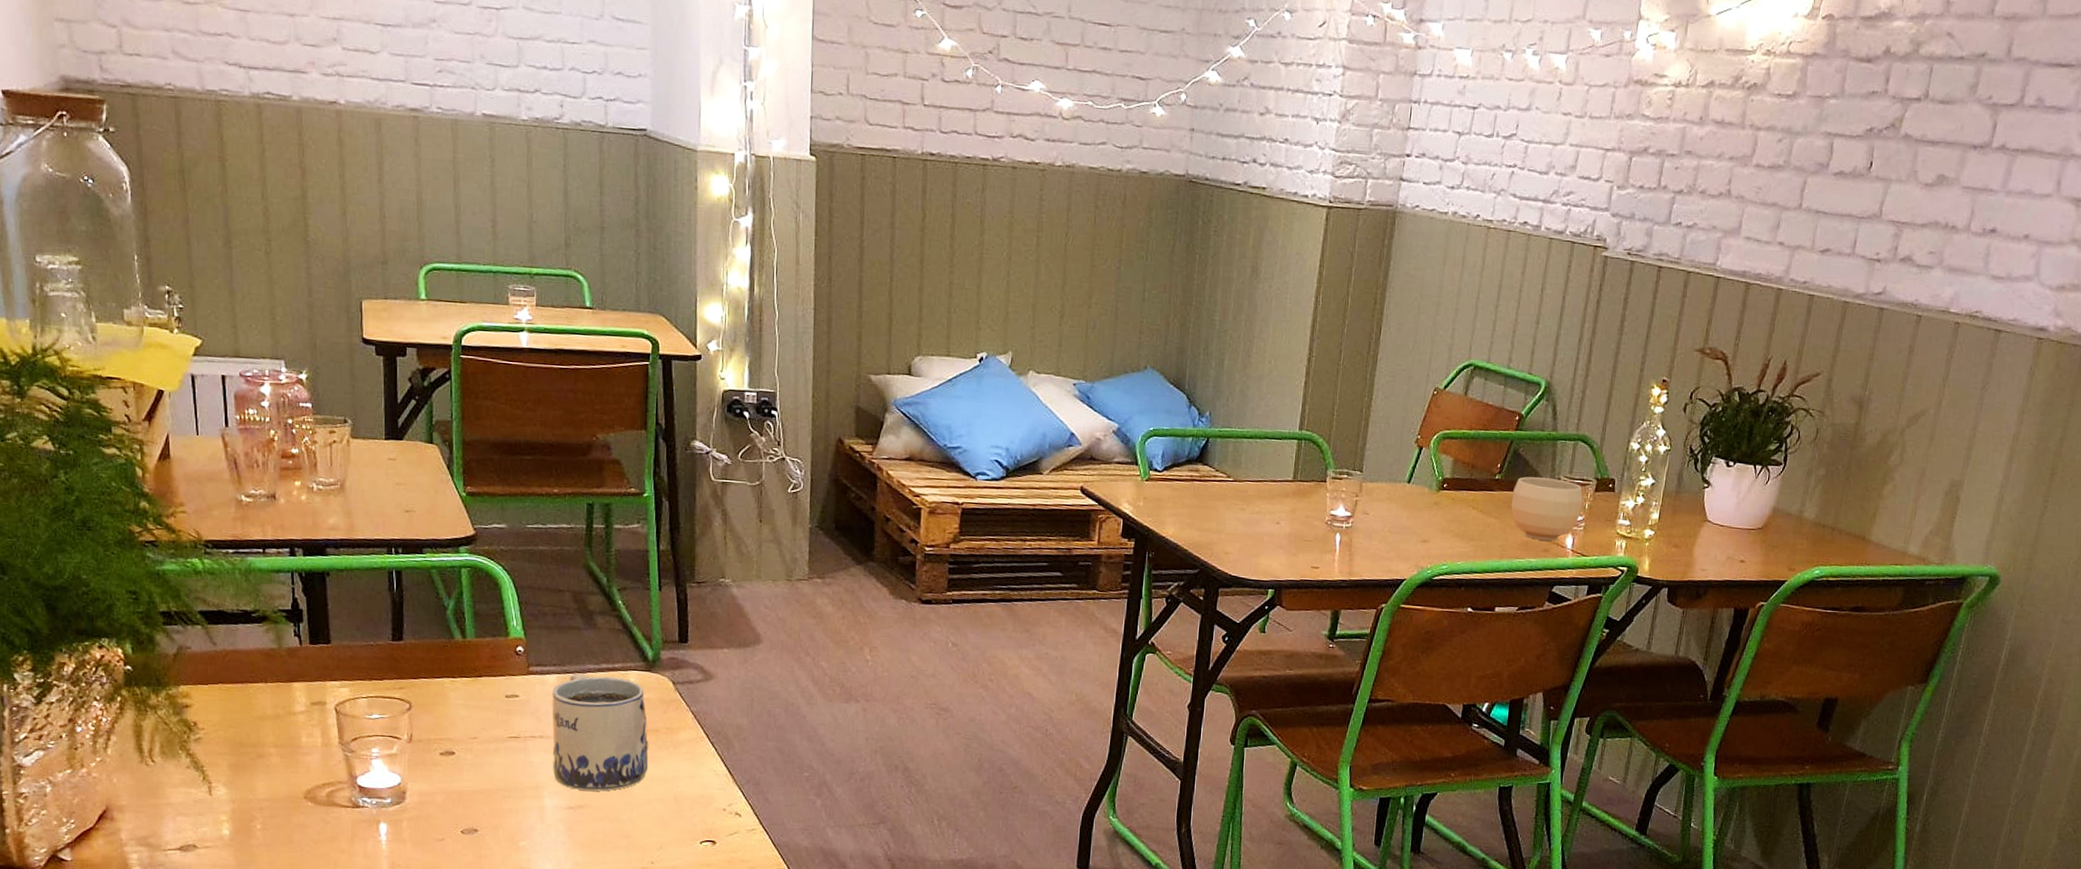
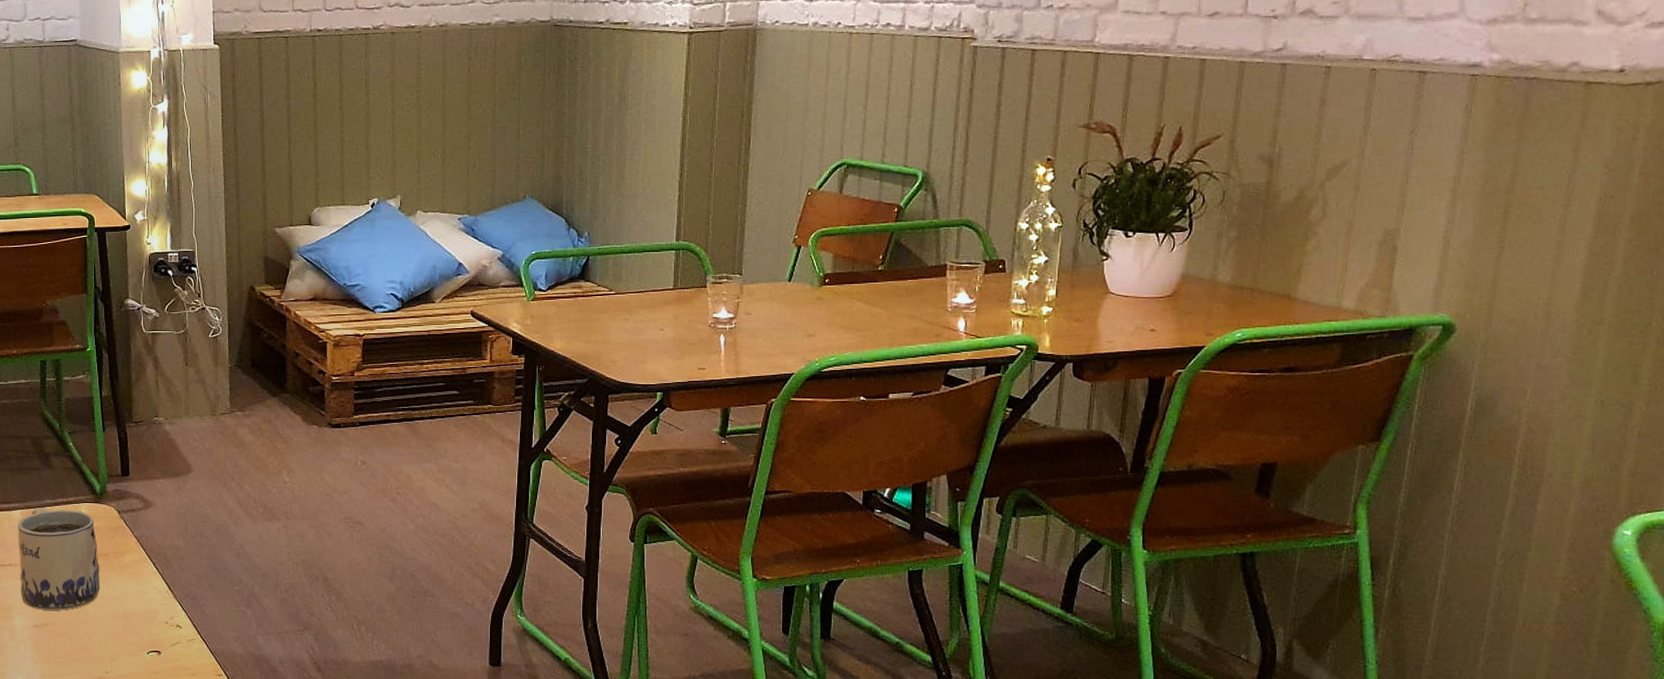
cup: present [1510,476,1583,541] -> none [896,265,972,325]

